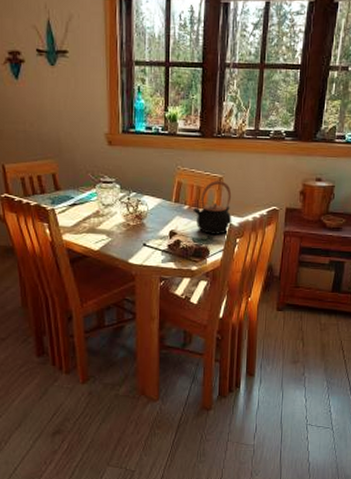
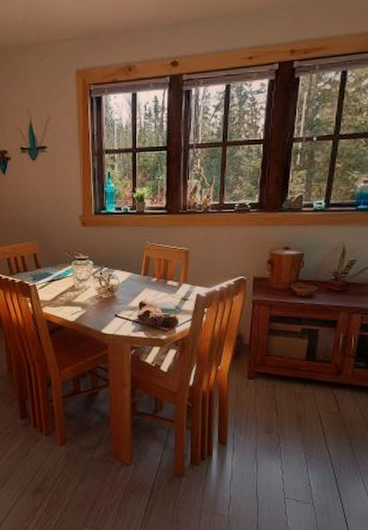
teapot: present [193,181,232,235] -> none [161,254,199,305]

